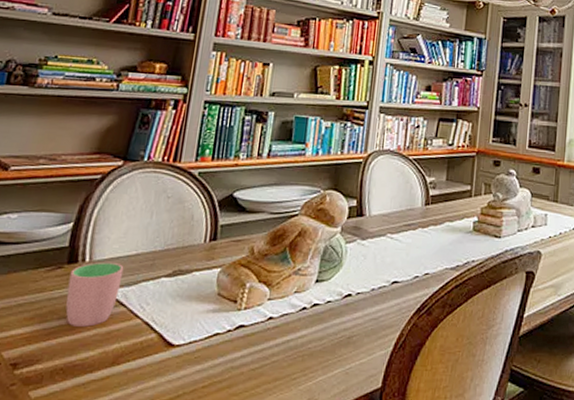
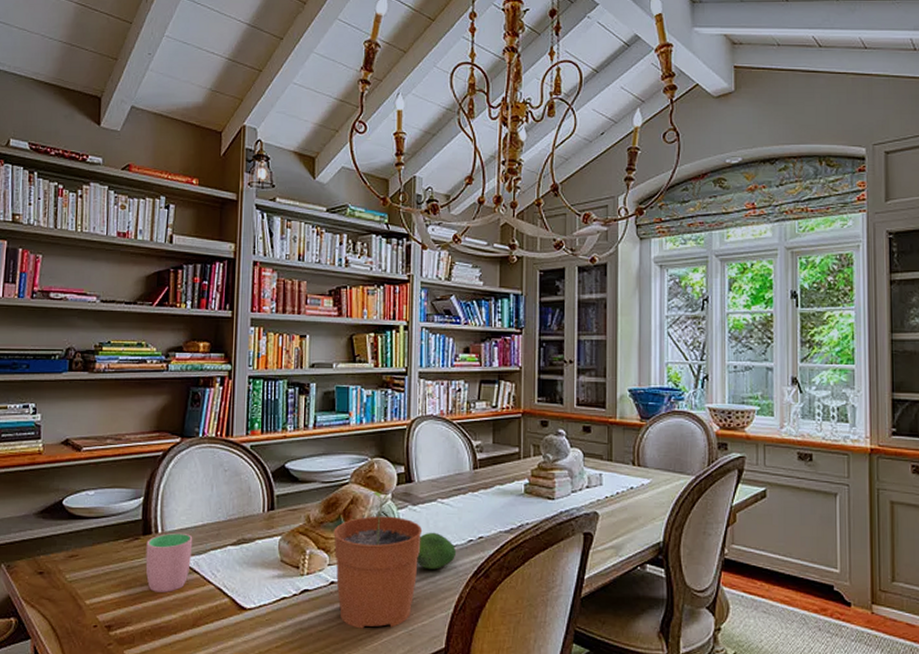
plant pot: none [275,224,369,367] -> present [333,492,423,629]
fruit: none [360,267,402,306] -> present [417,532,457,570]

